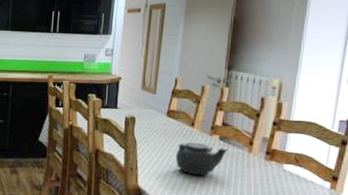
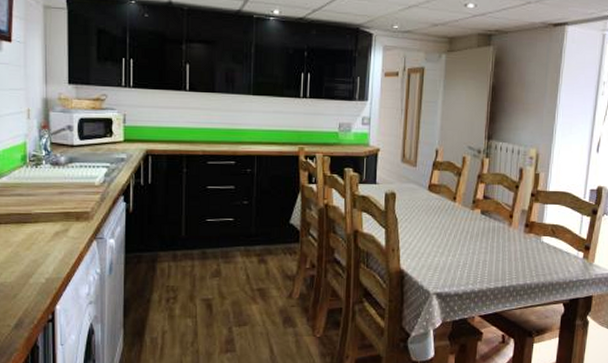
teapot: present [175,142,228,176] -> none [438,217,490,253]

